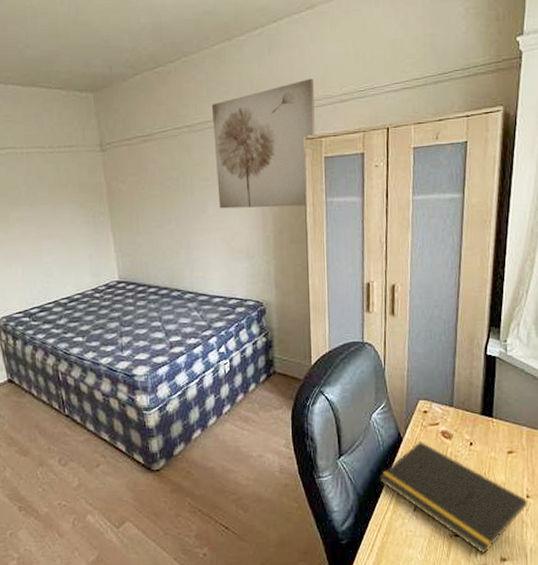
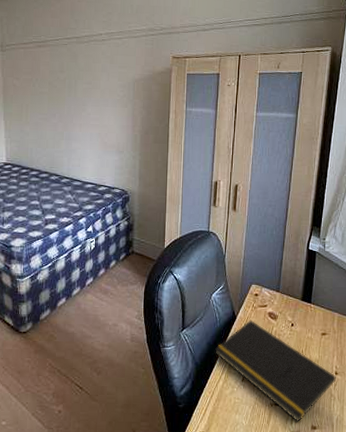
wall art: present [211,78,315,209] -> none [97,9,182,113]

